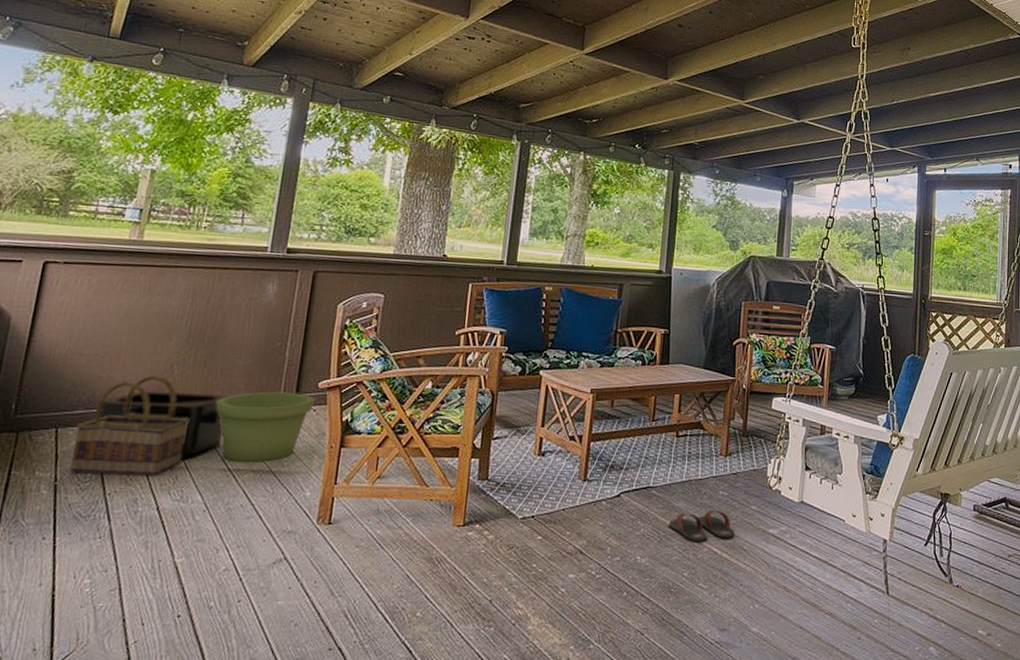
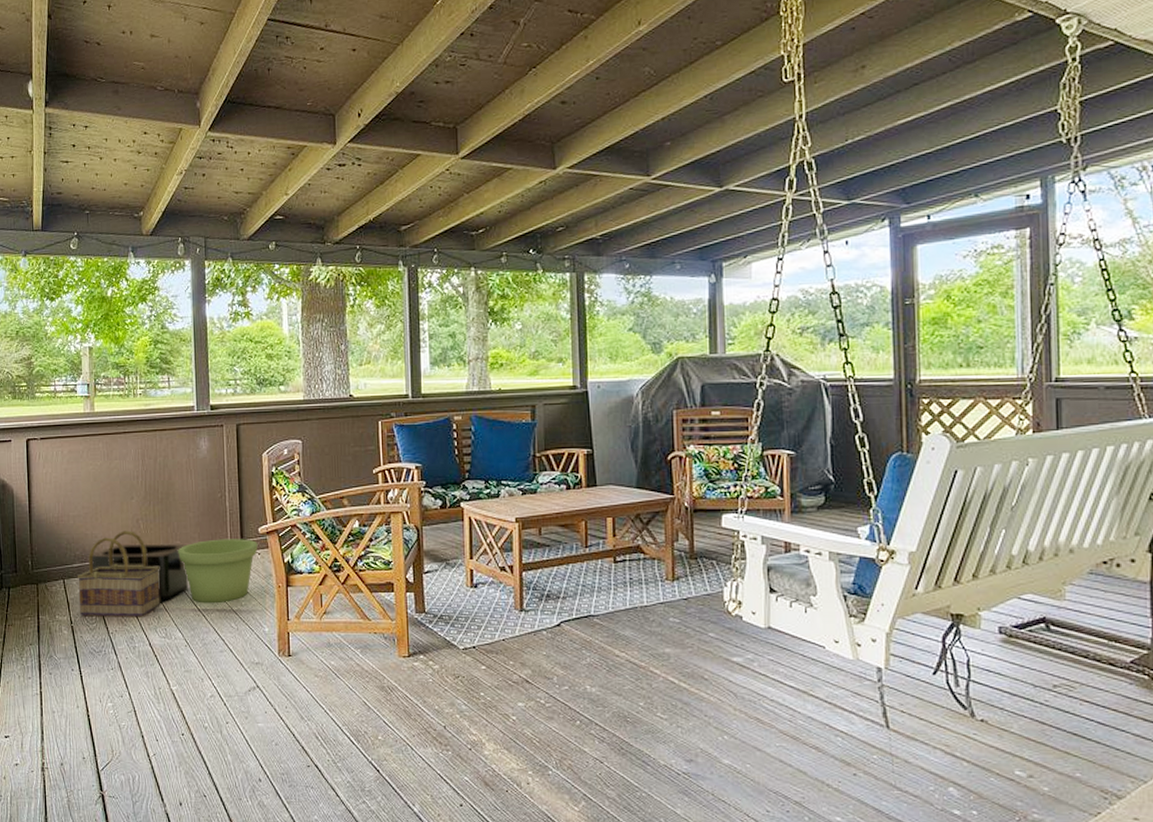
sandal: present [669,510,735,543] -> none [617,637,692,672]

